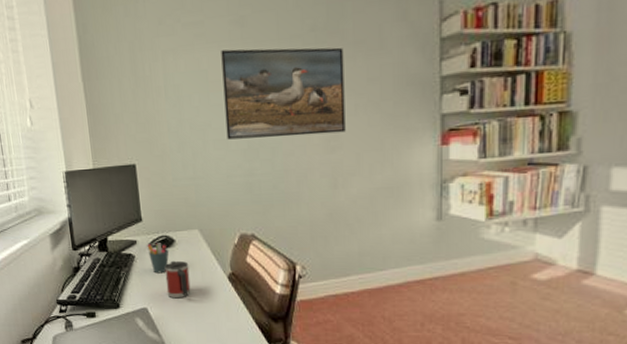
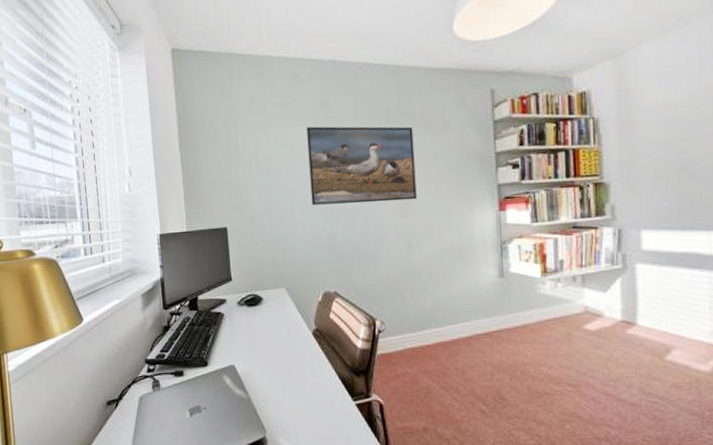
pen holder: present [147,242,169,274] -> none [236,301,257,331]
mug: present [164,260,191,299] -> none [252,318,278,355]

